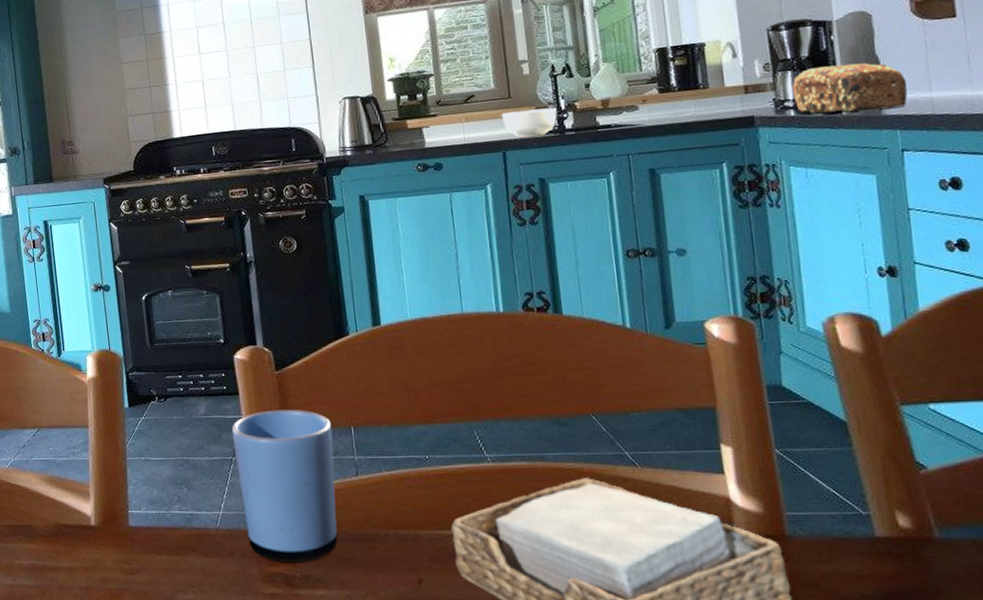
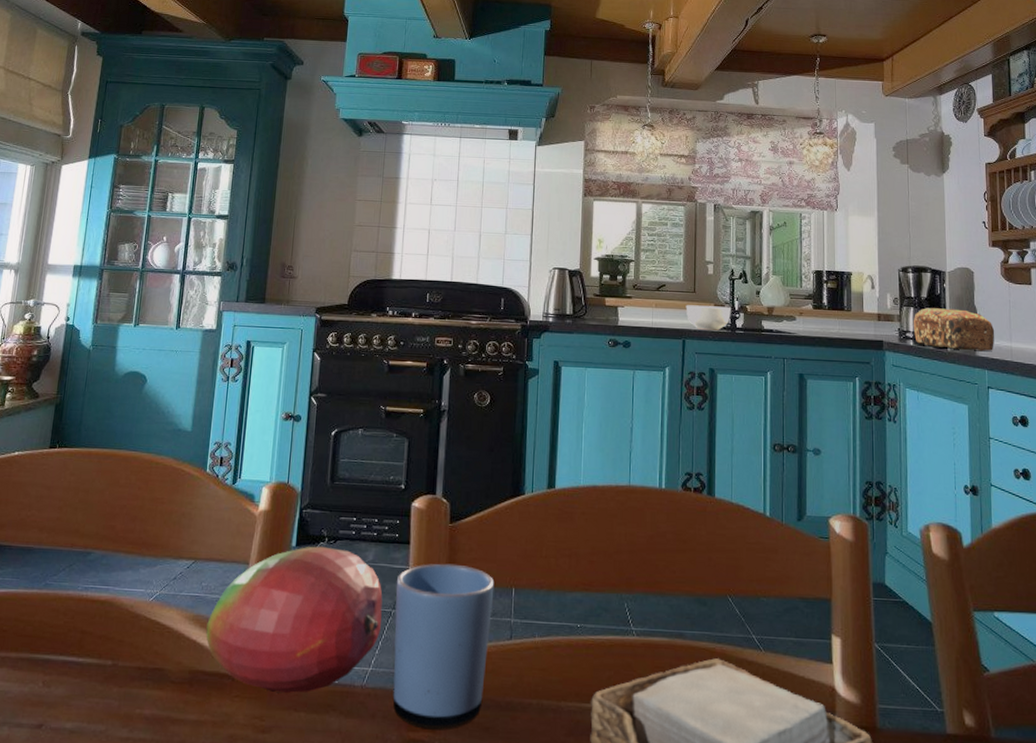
fruit: none [61,405,225,539] -> present [206,546,383,693]

